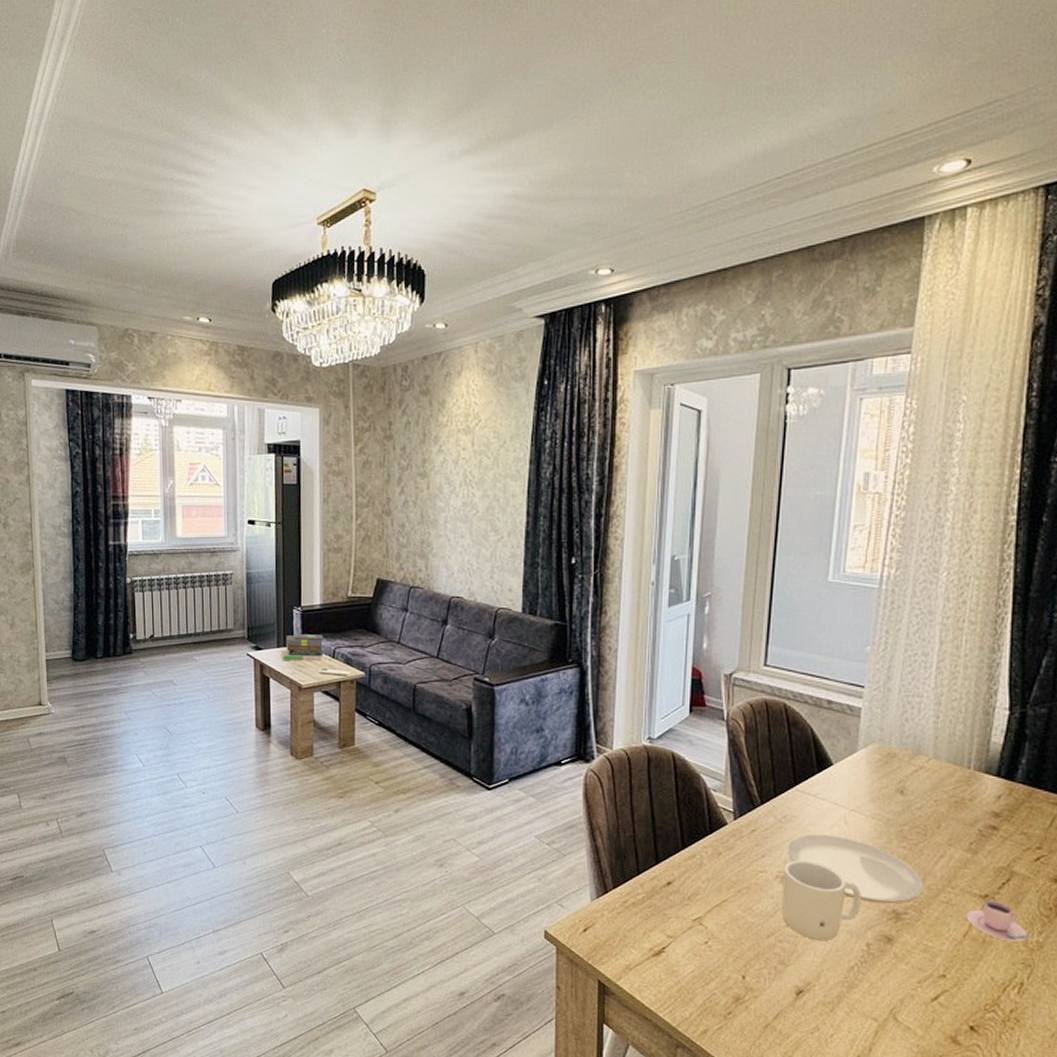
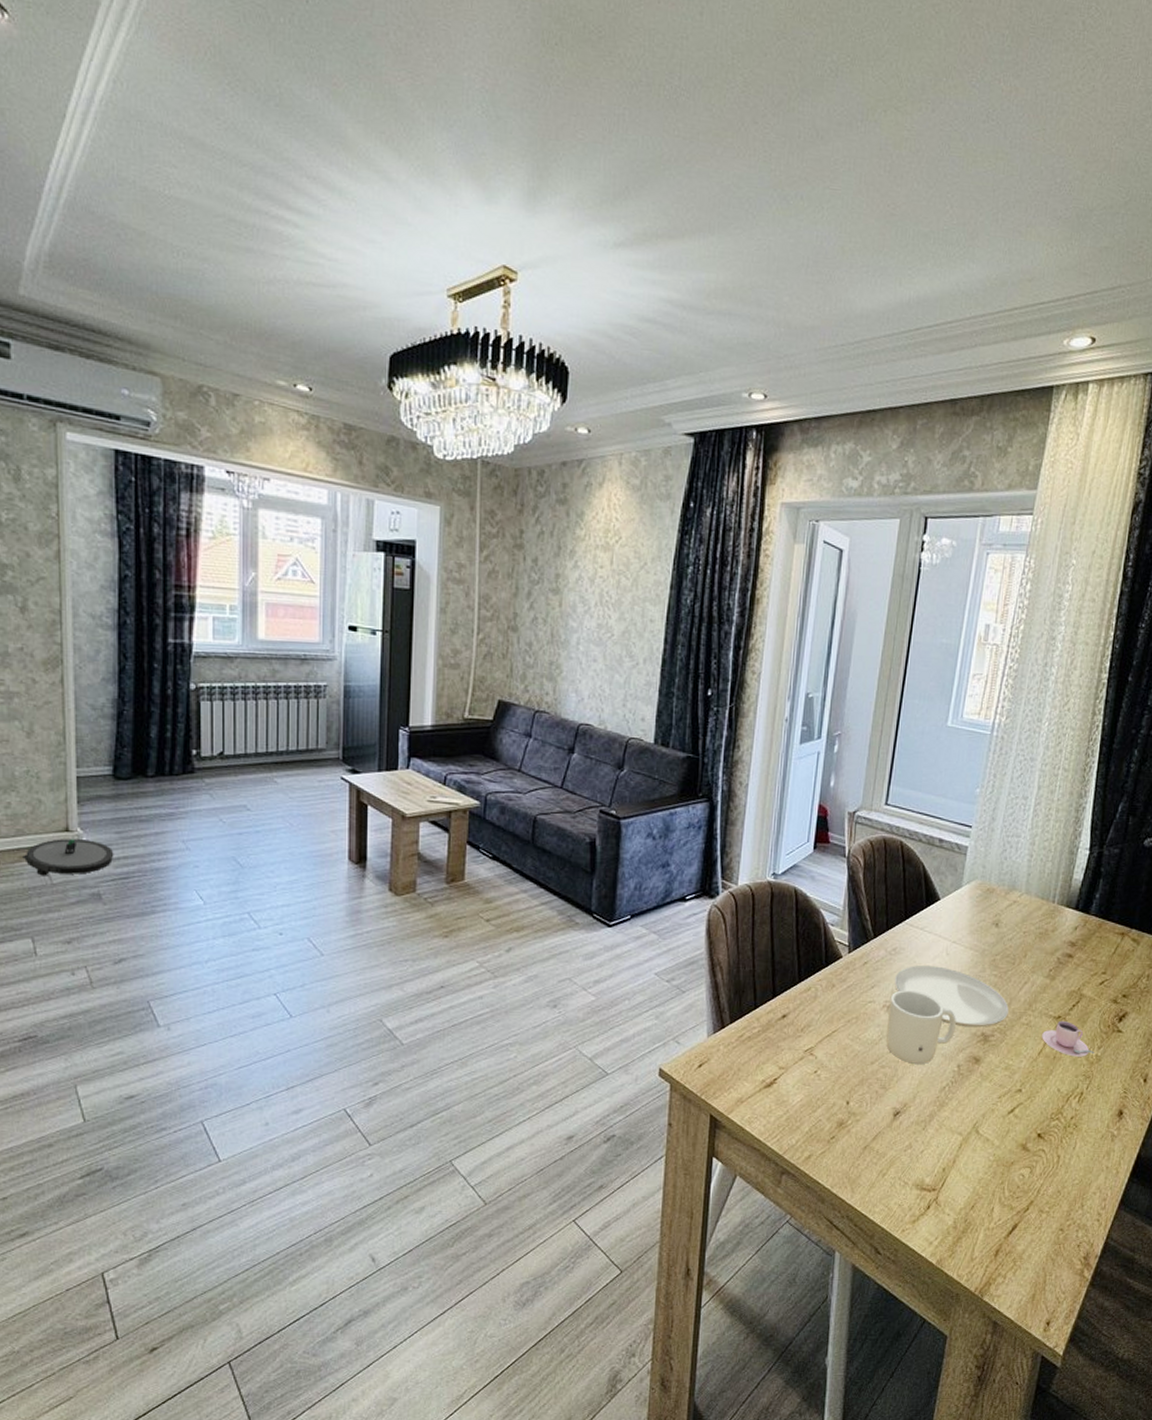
robot vacuum: none [8,711,75,743] -> present [21,839,114,876]
books: present [280,633,324,662] -> none [382,756,434,788]

